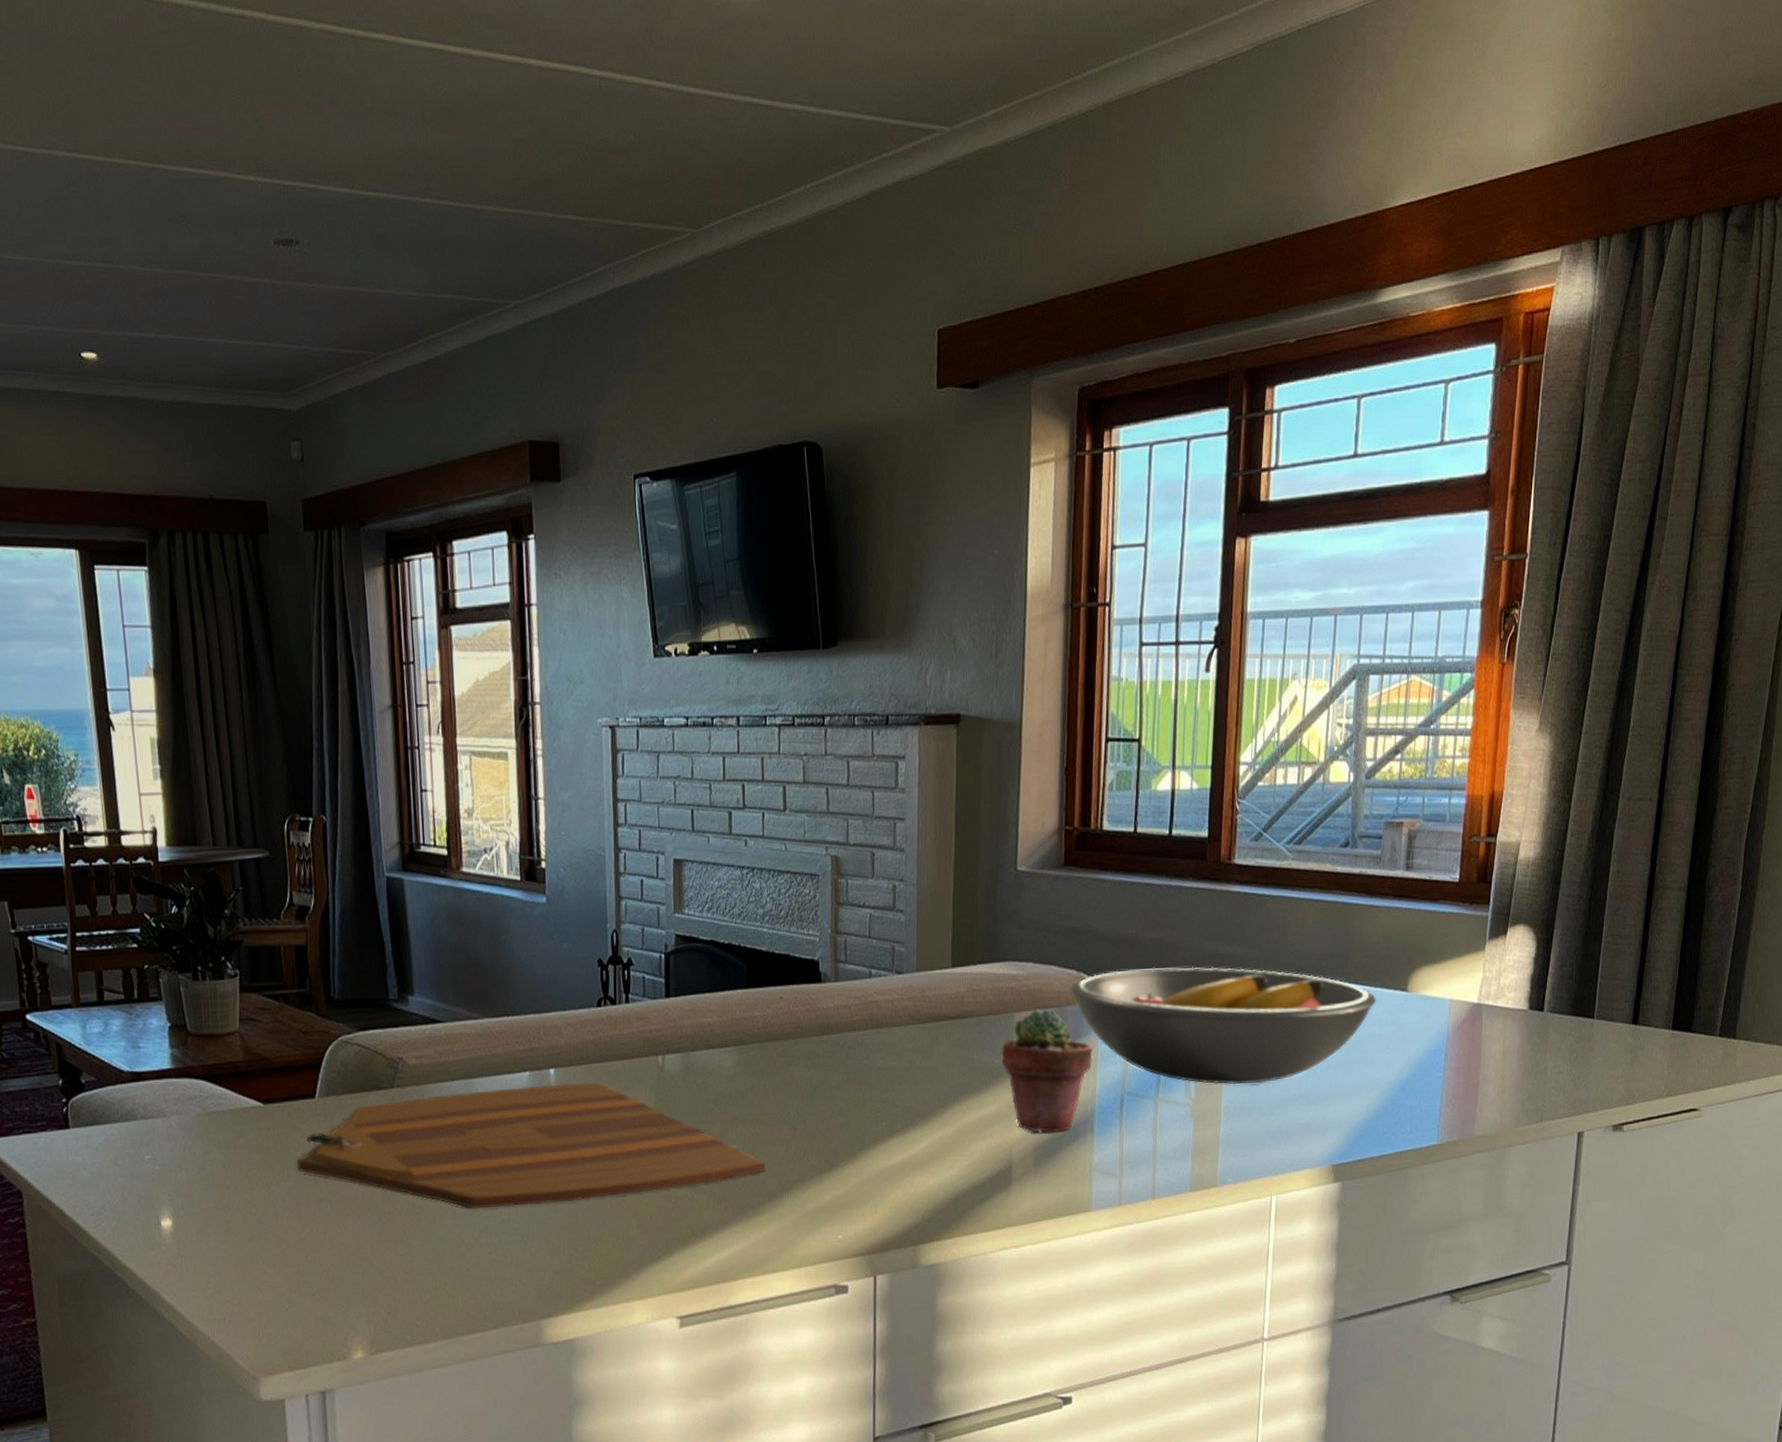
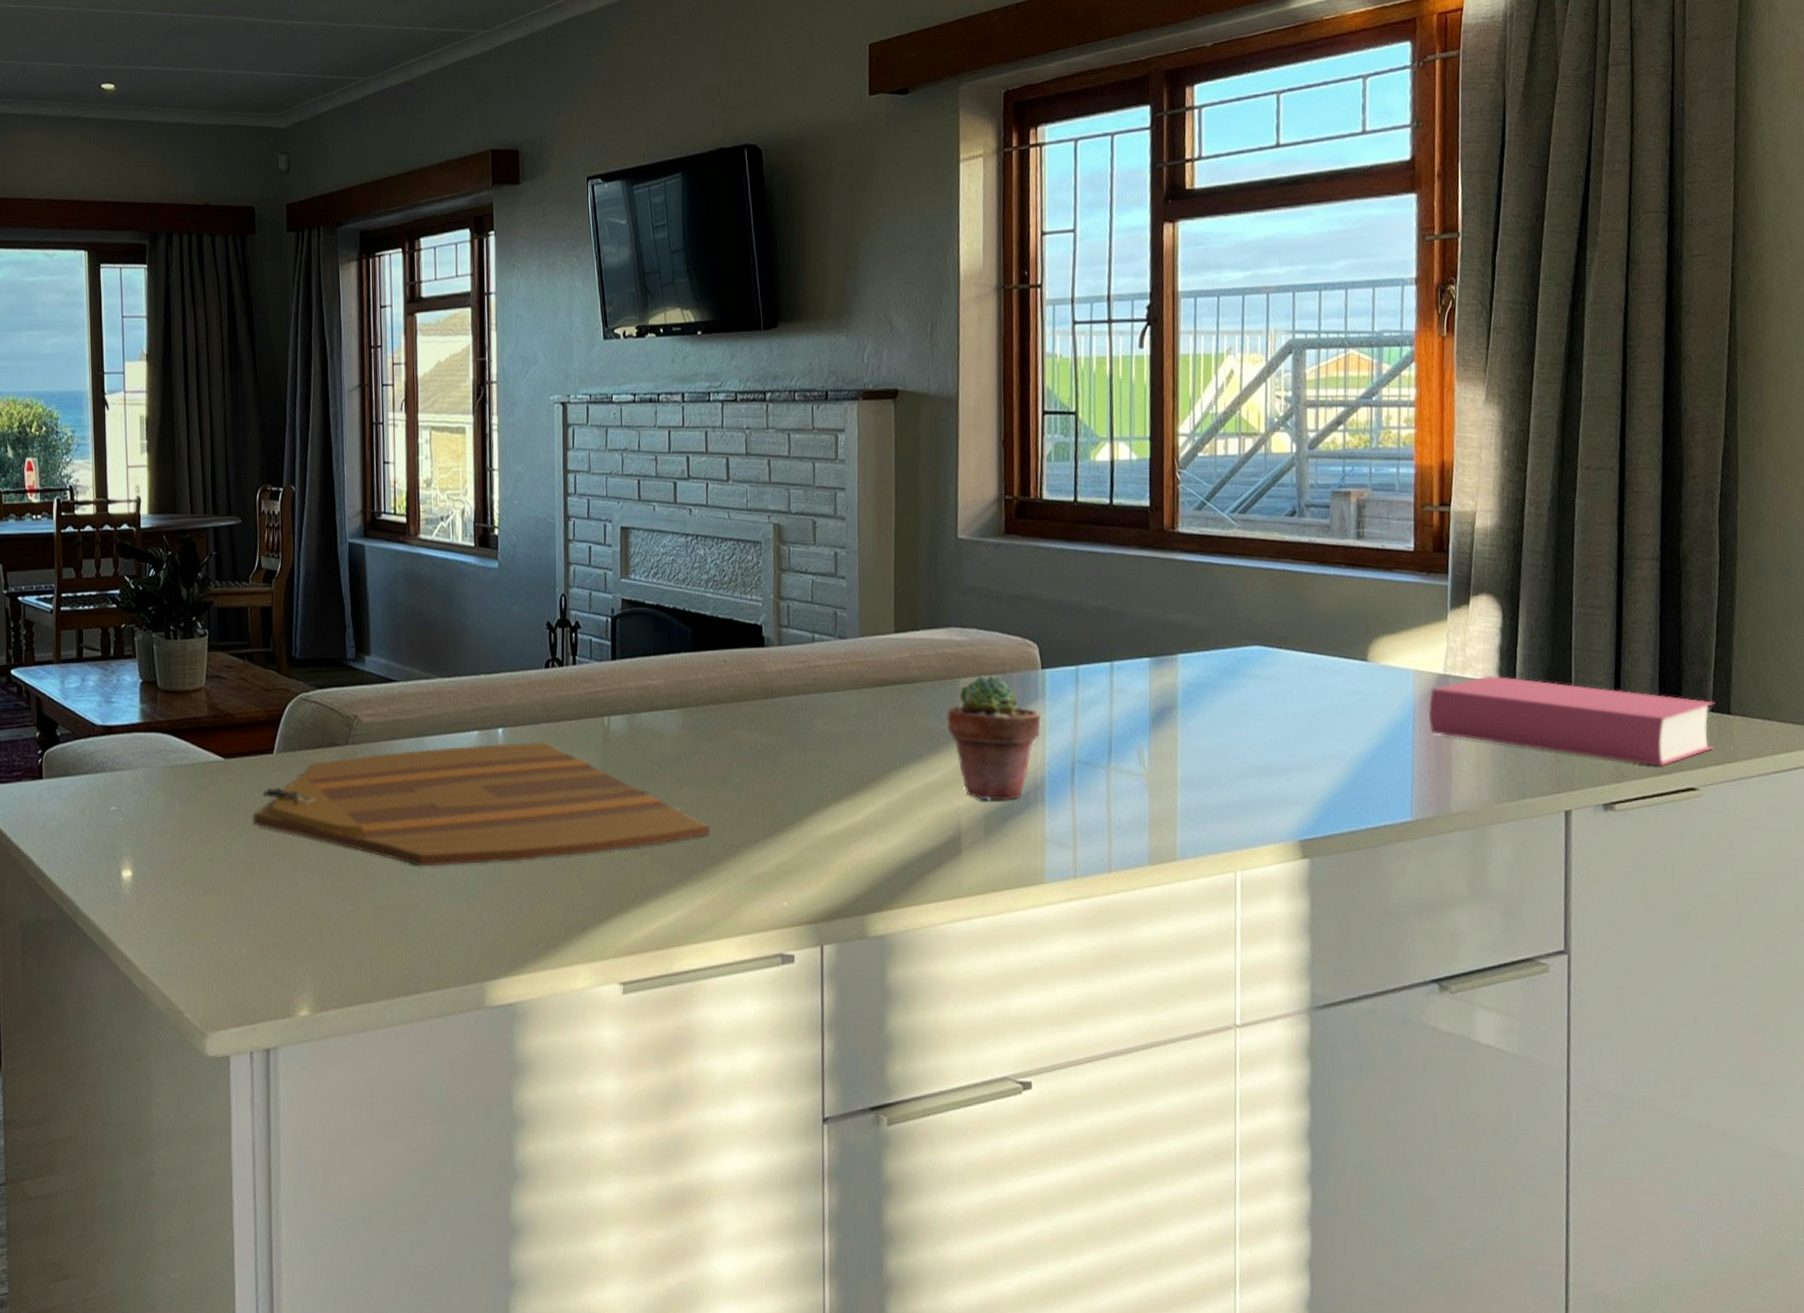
fruit bowl: present [1070,967,1377,1085] -> none [1015,634,1336,755]
book: none [1461,1004,1723,1089] -> present [1429,675,1715,766]

